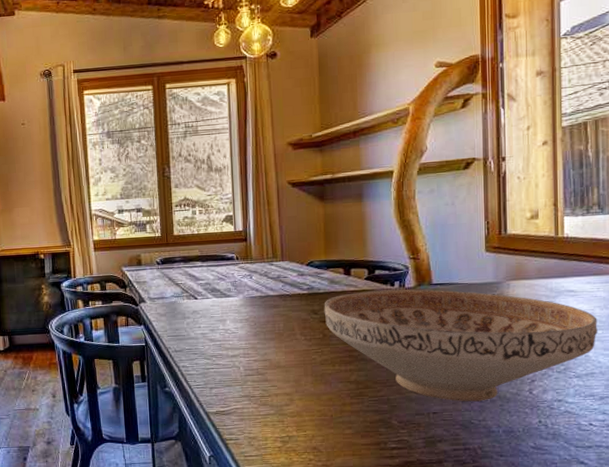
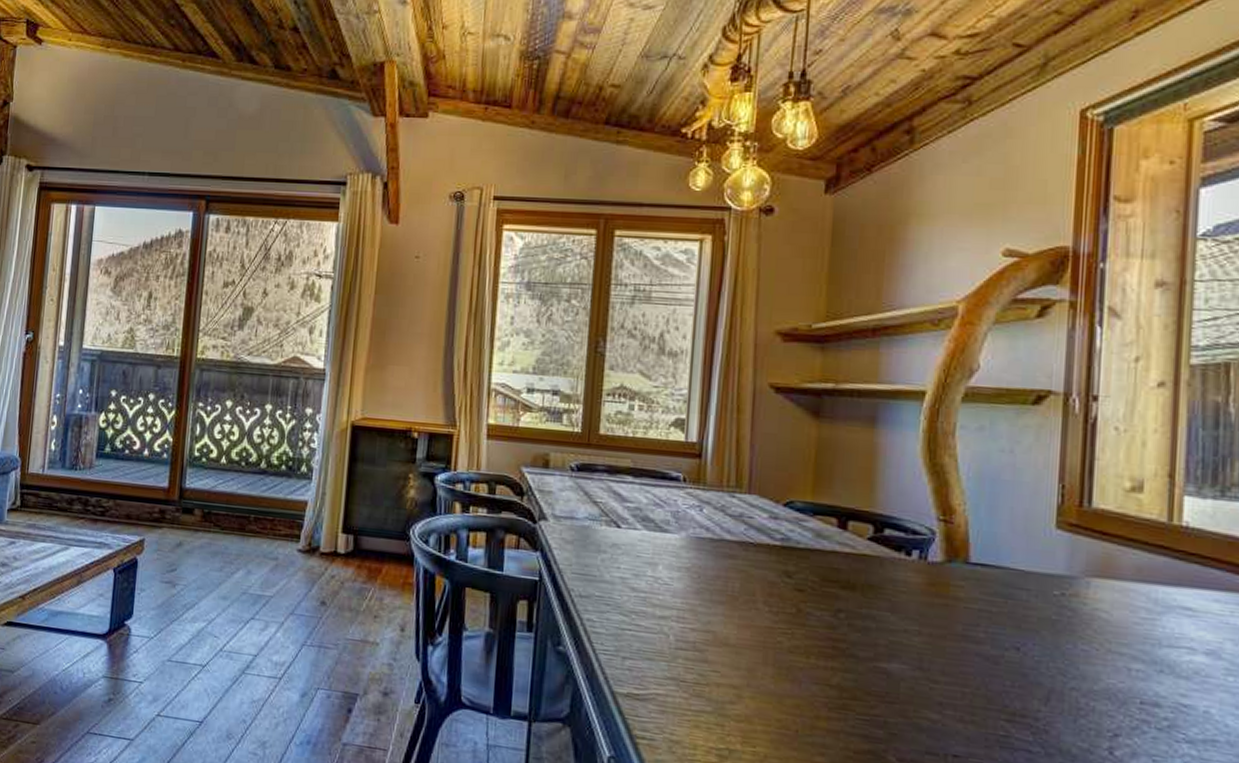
decorative bowl: present [324,289,598,402] -> none [802,556,1228,752]

